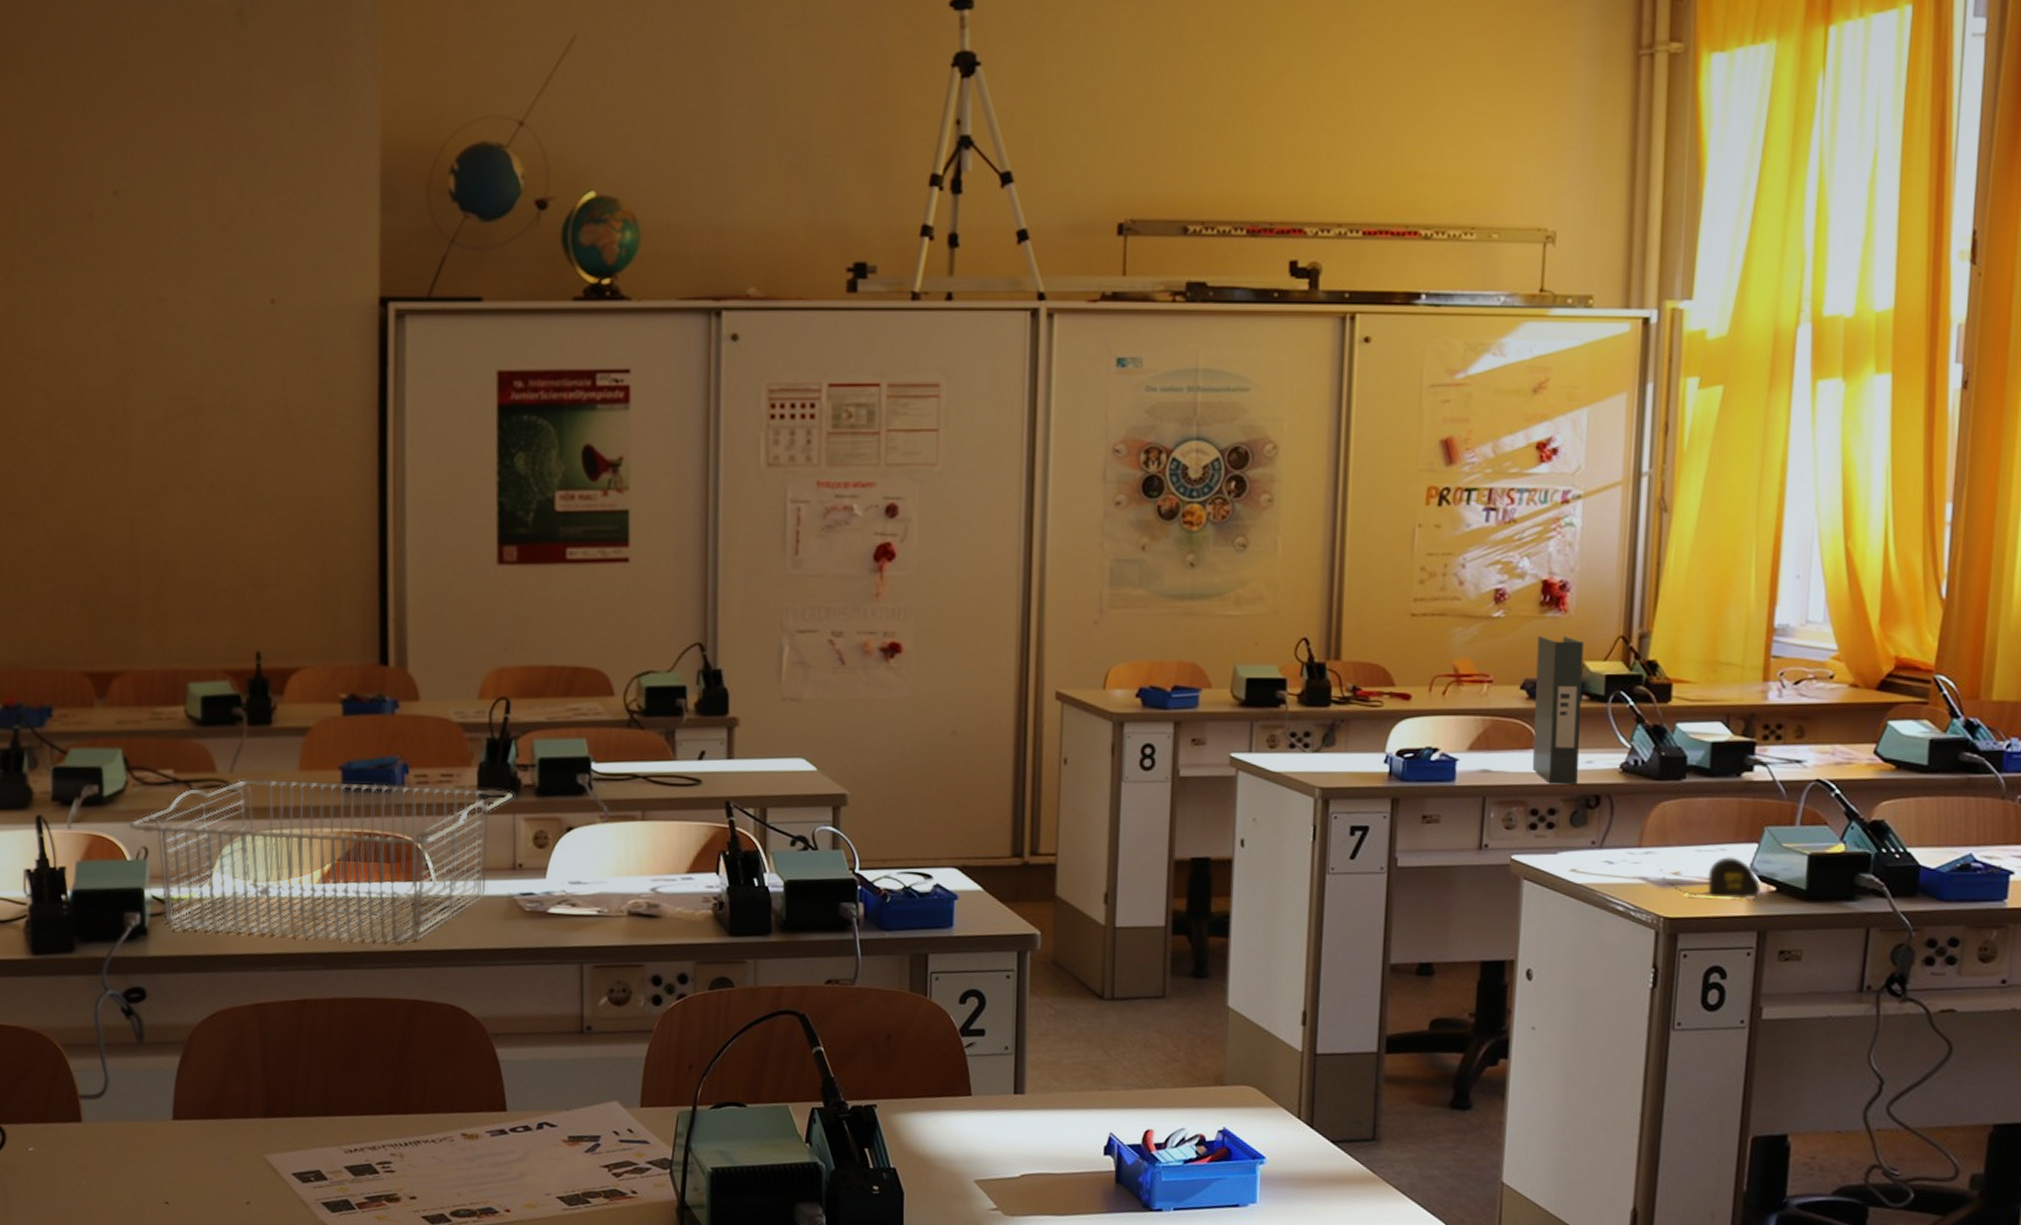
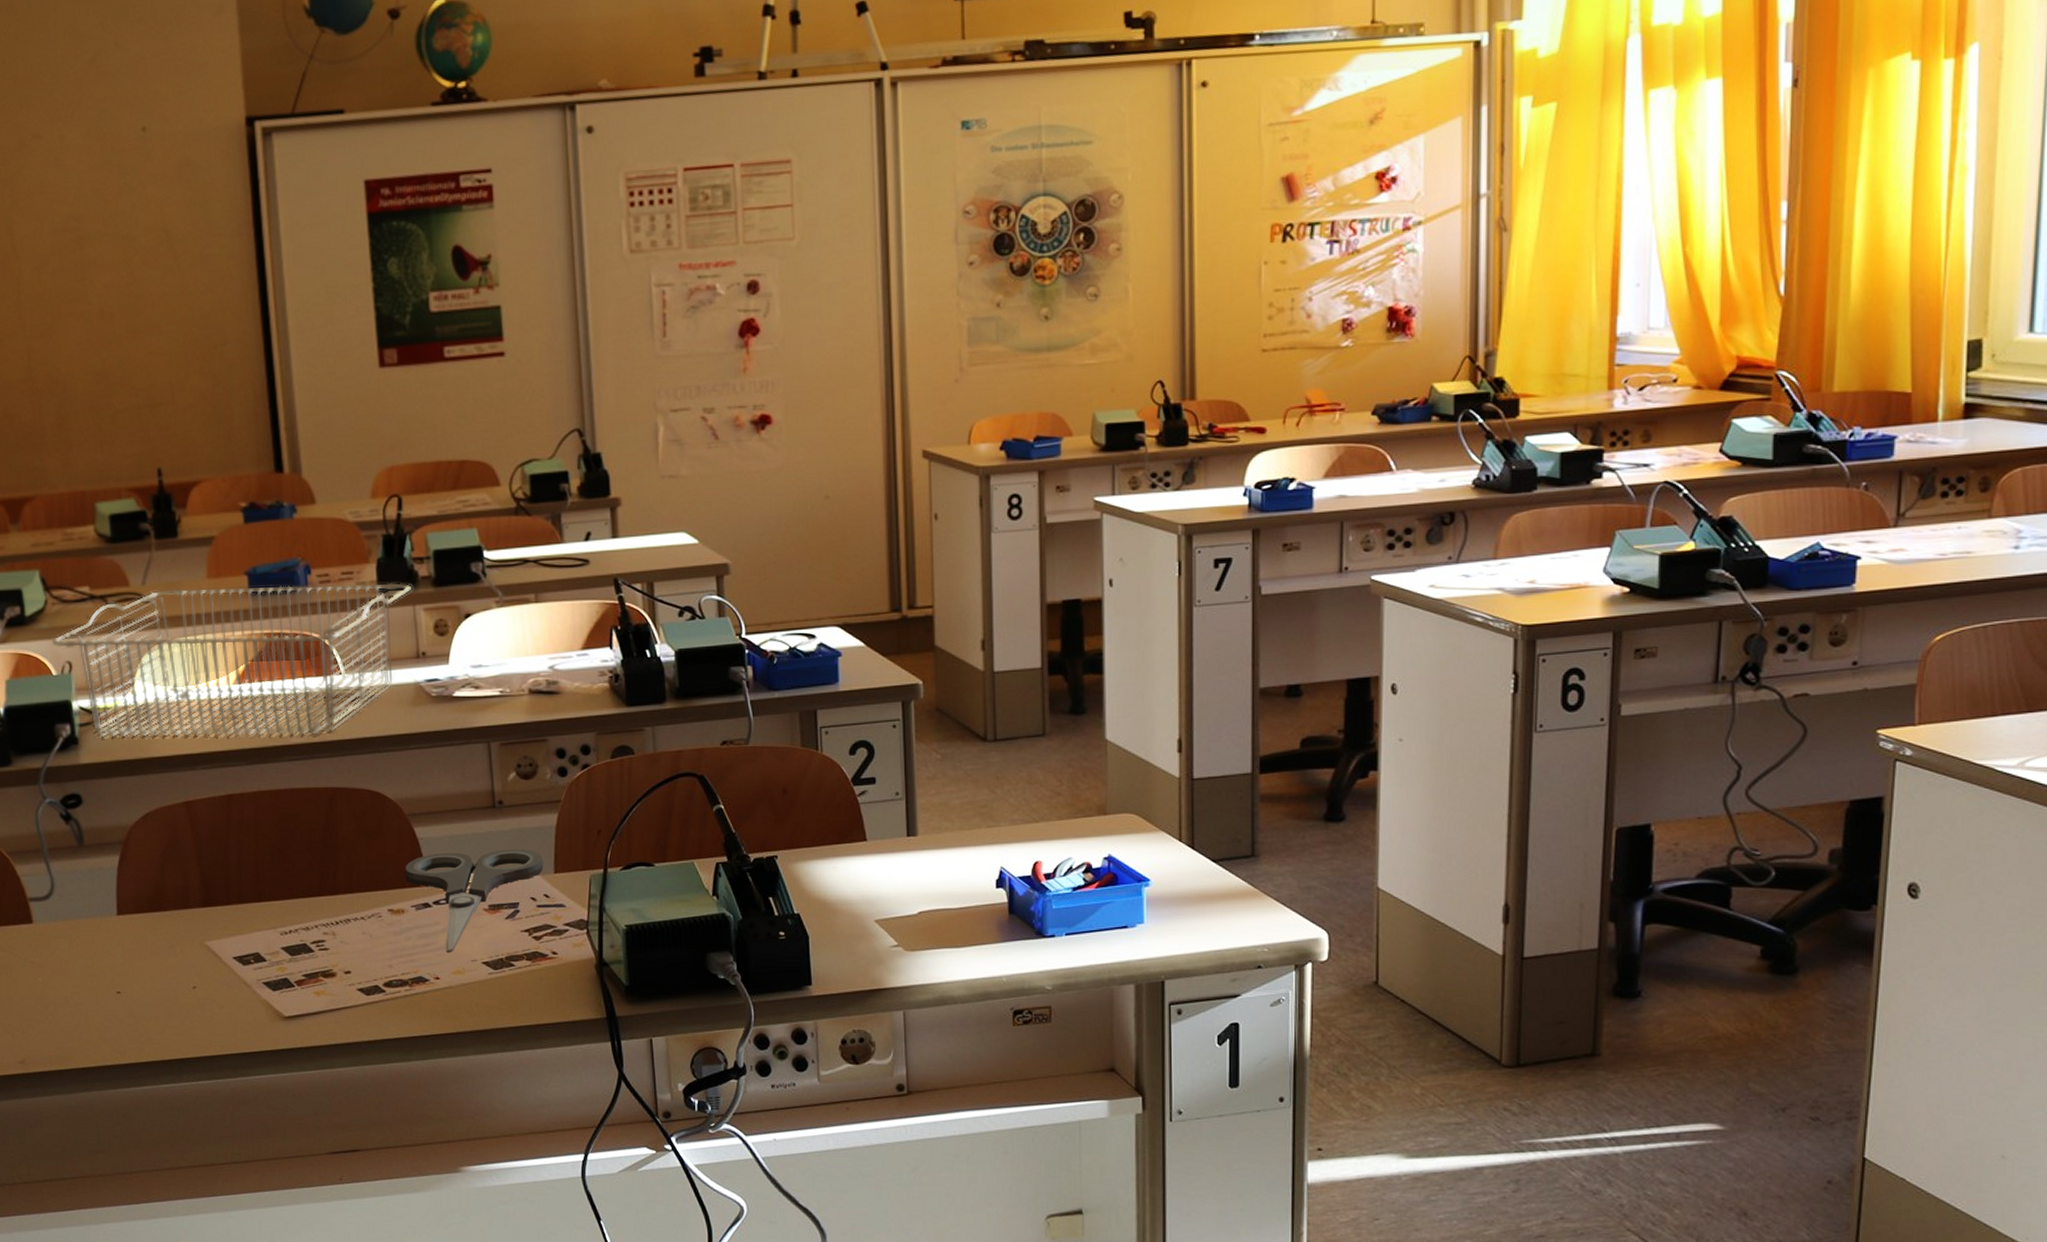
scissors: none [481,1077,630,1185] -> present [404,849,544,954]
binder: present [1532,635,1584,785] -> none [1386,359,1433,505]
tape measure: present [1661,857,1760,901] -> none [1517,562,1614,604]

